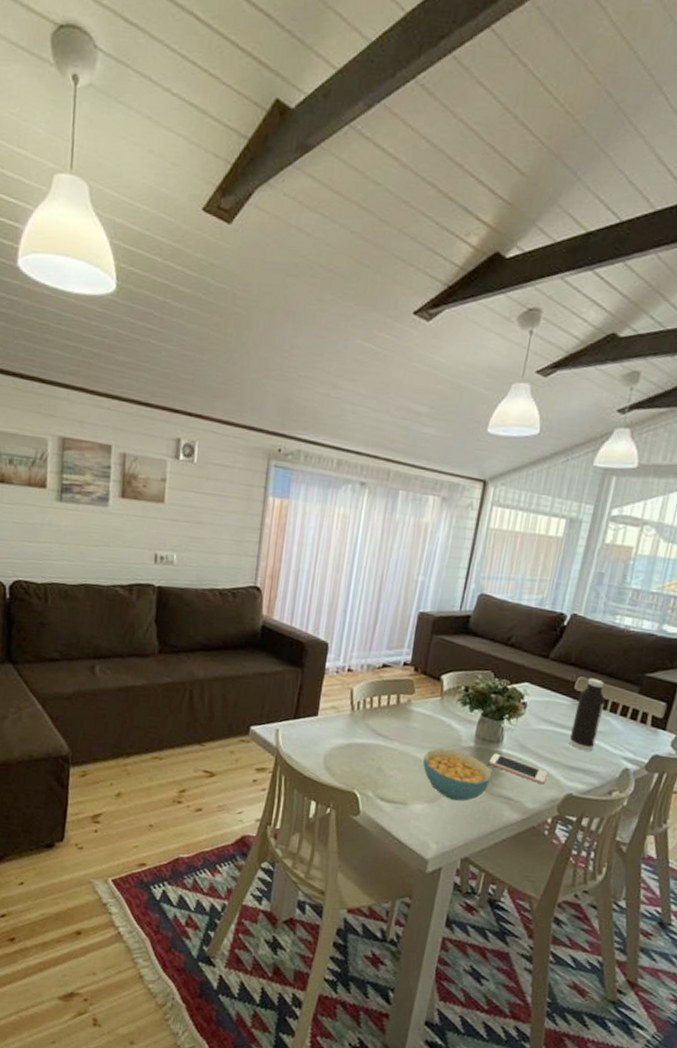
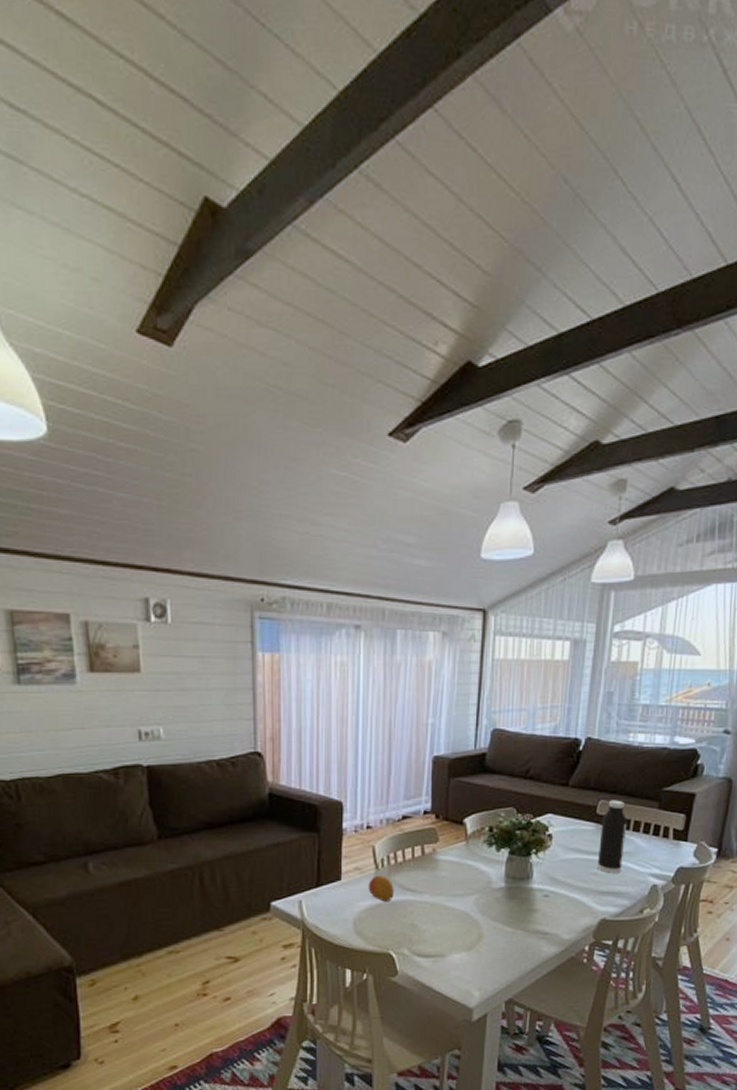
fruit: none [341,716,367,744] -> present [368,875,394,902]
cereal bowl: present [423,748,492,801] -> none [455,893,526,944]
cell phone: present [488,753,548,785] -> none [521,889,580,914]

